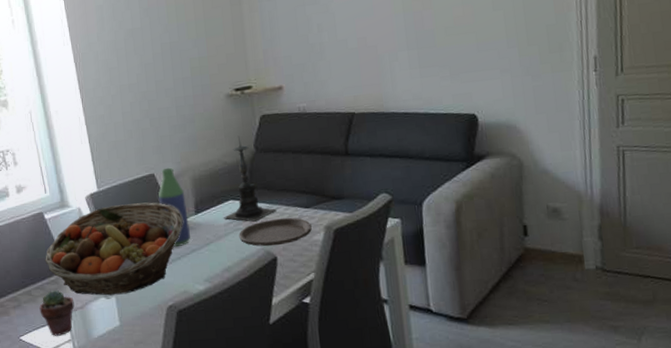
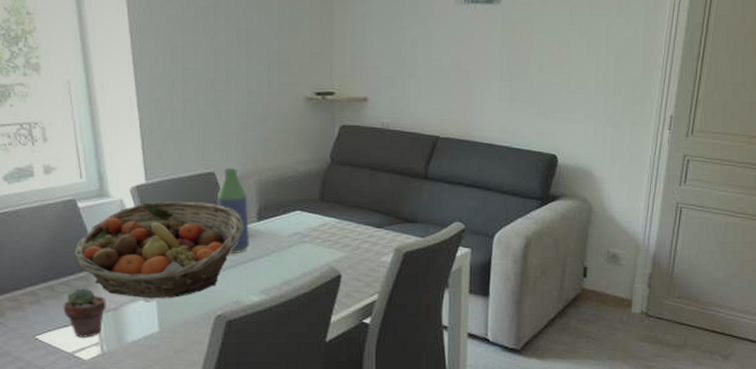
candle holder: present [223,135,278,222] -> none [288,143,347,236]
plate: present [239,217,312,247] -> none [303,235,381,263]

